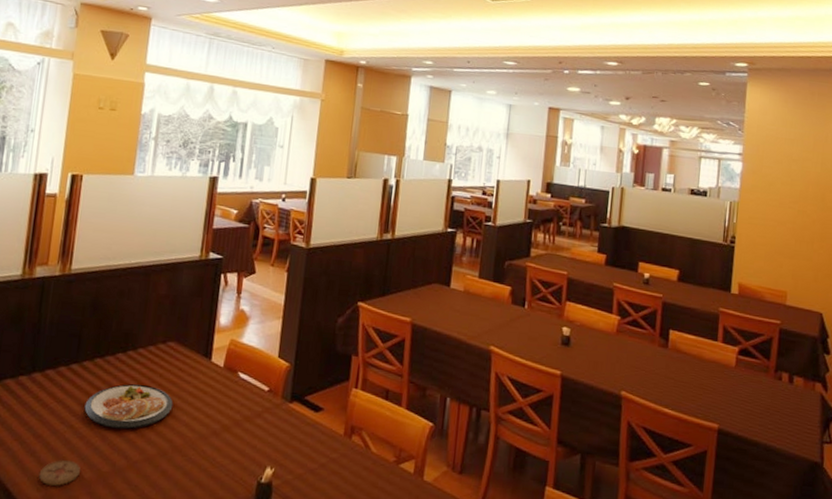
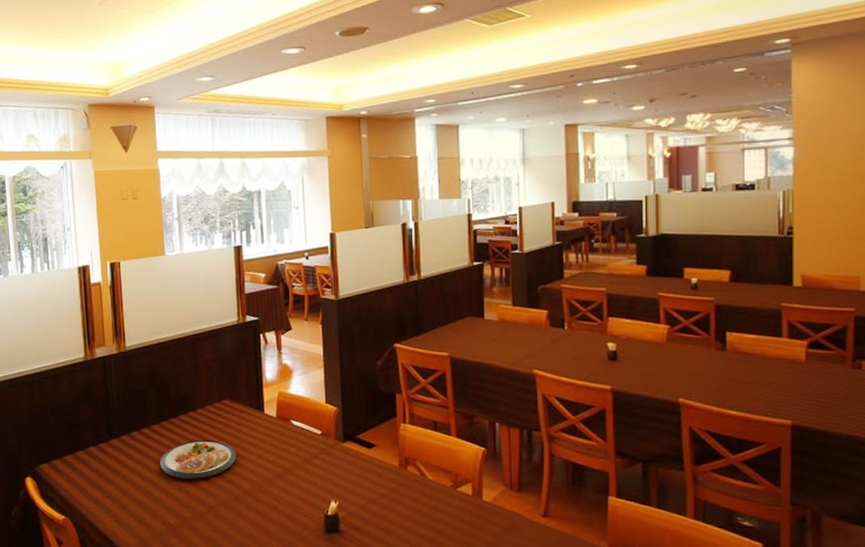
coaster: present [38,460,81,486] -> none [132,511,166,532]

